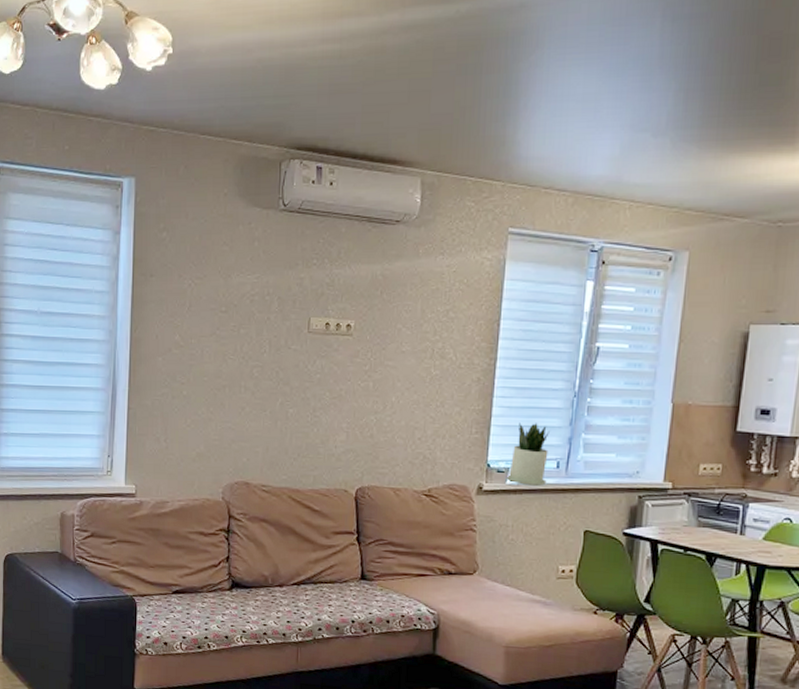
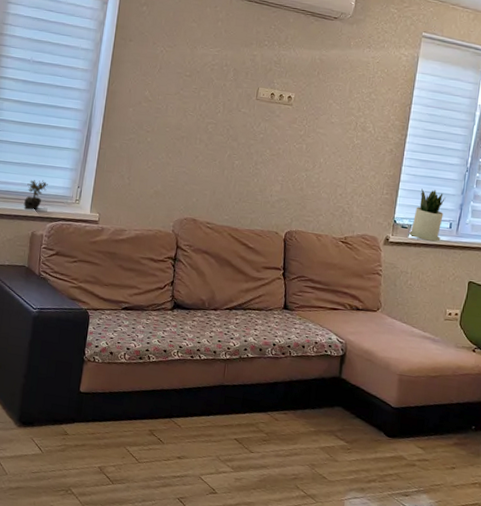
succulent plant: none [48,451,74,488] -> present [23,179,48,211]

